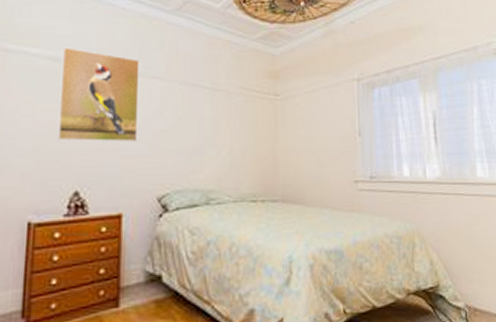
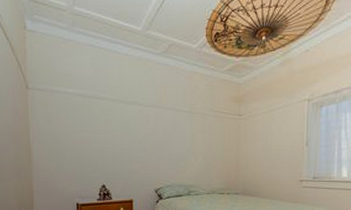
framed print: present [58,47,140,141] -> none [87,87,140,152]

